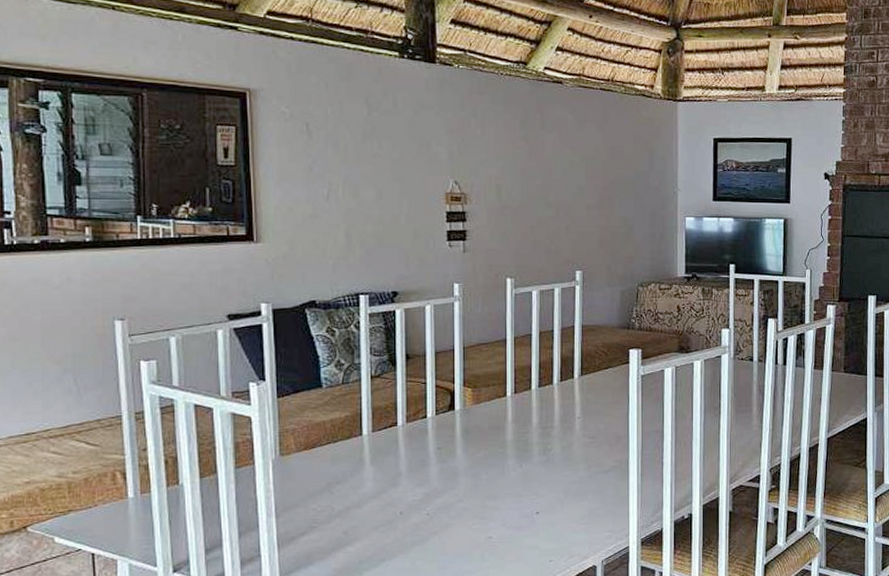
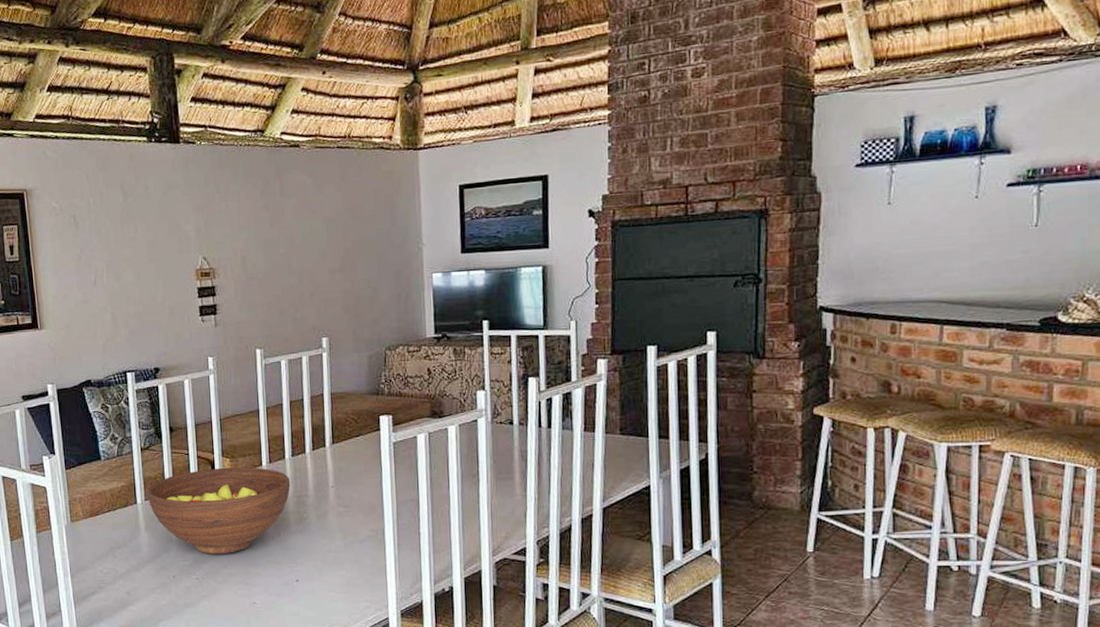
fruit bowl: none [375,397,536,488] -> present [147,467,291,554]

